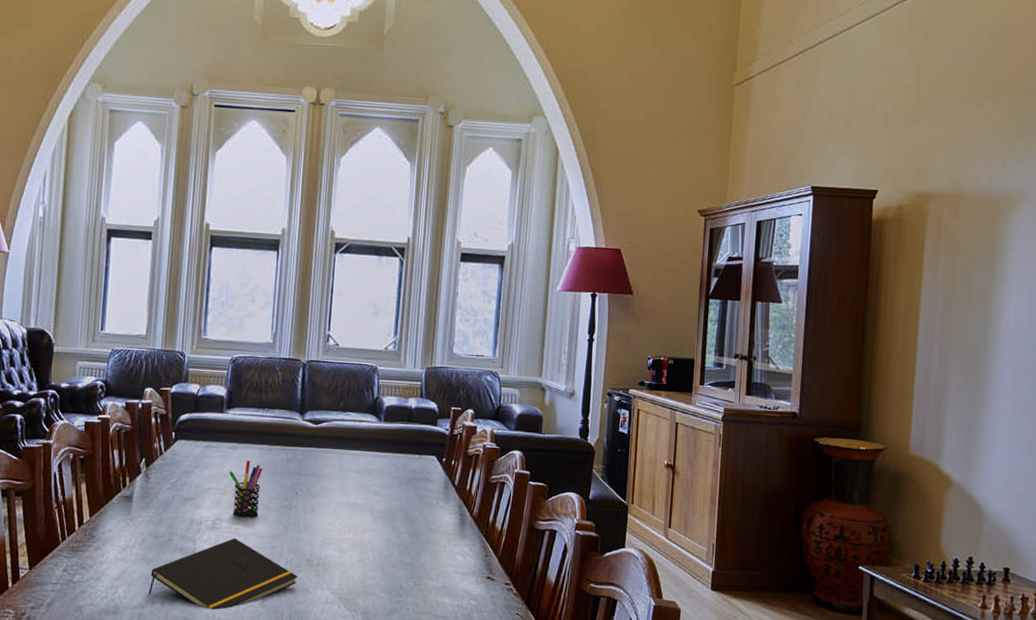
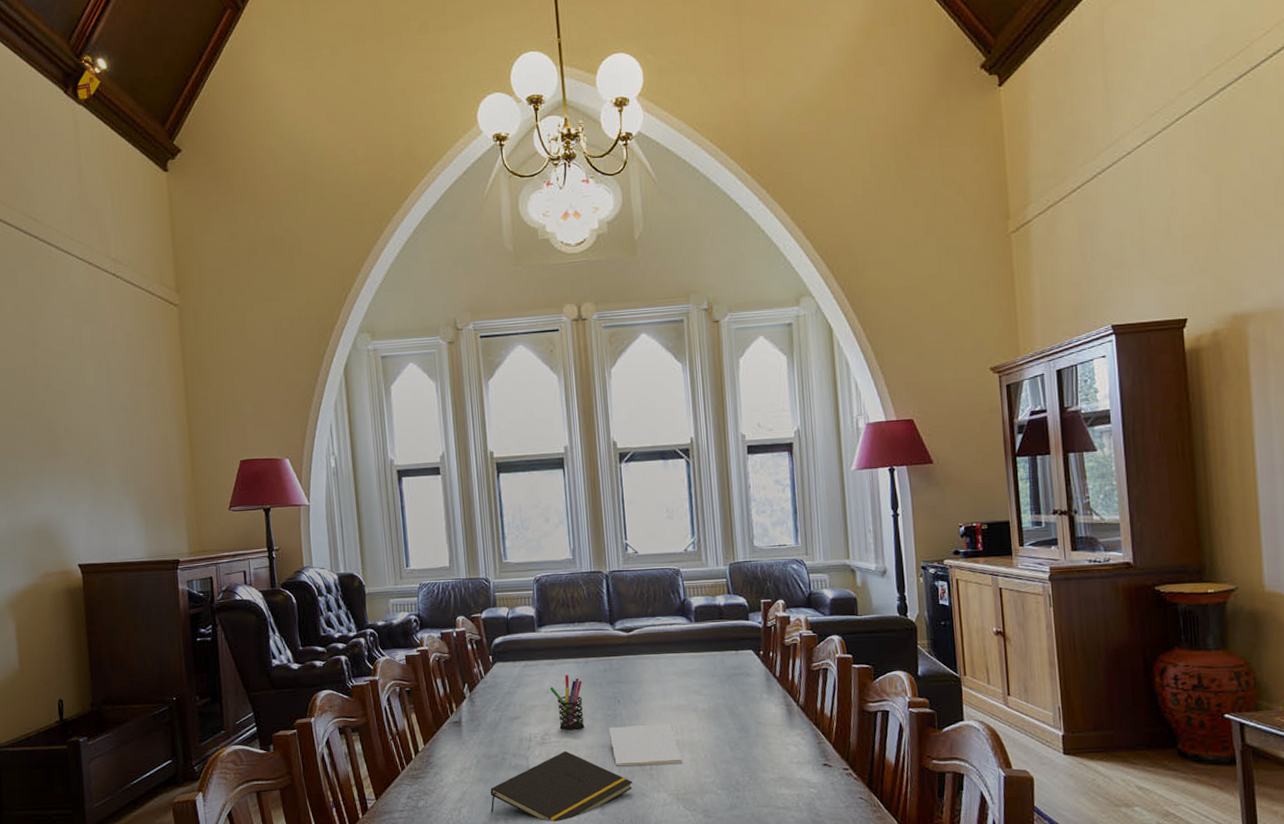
book: none [282,518,351,562] -> present [609,724,683,767]

